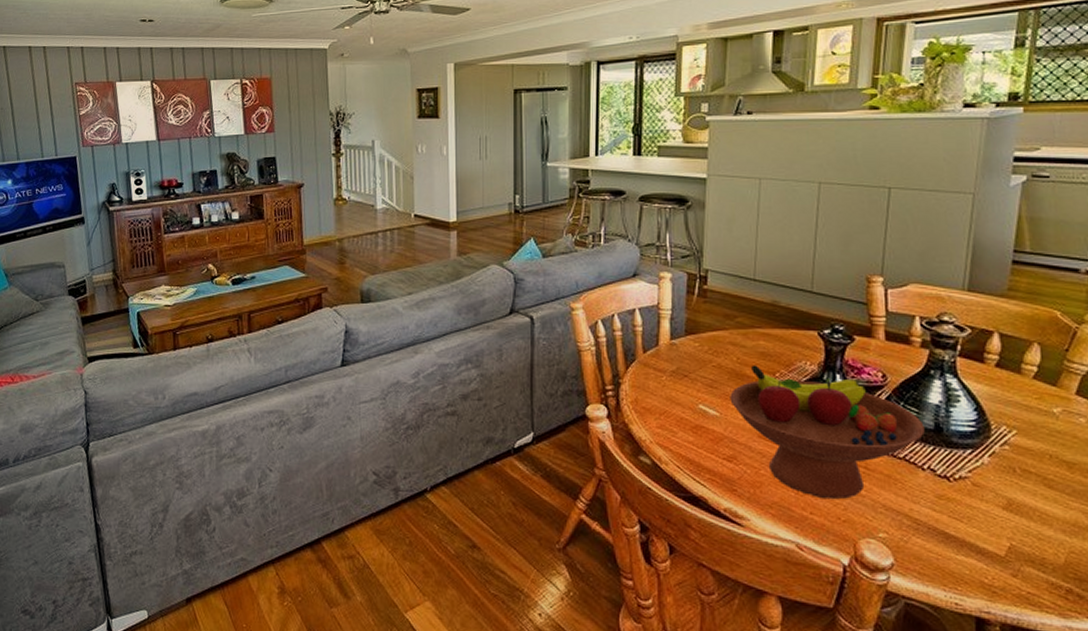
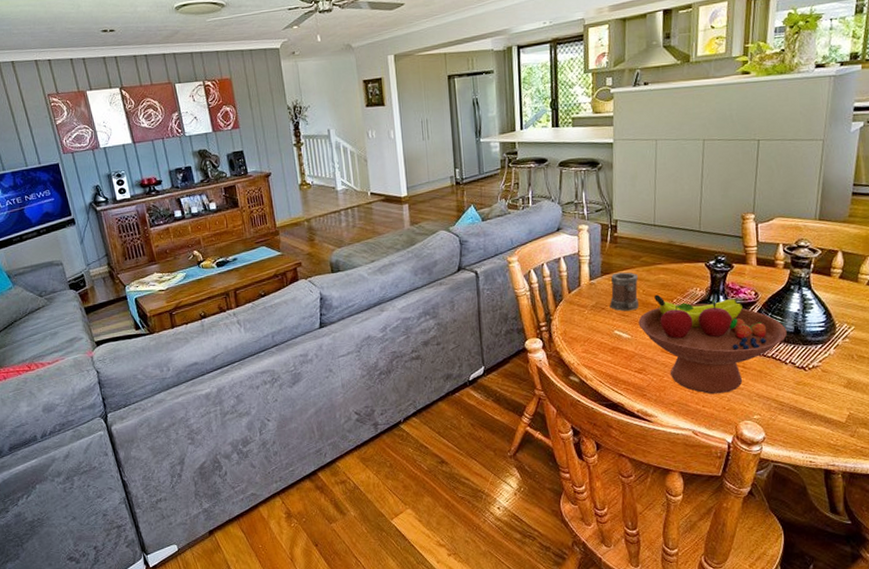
mug: none [694,333,731,382] -> present [609,272,639,312]

